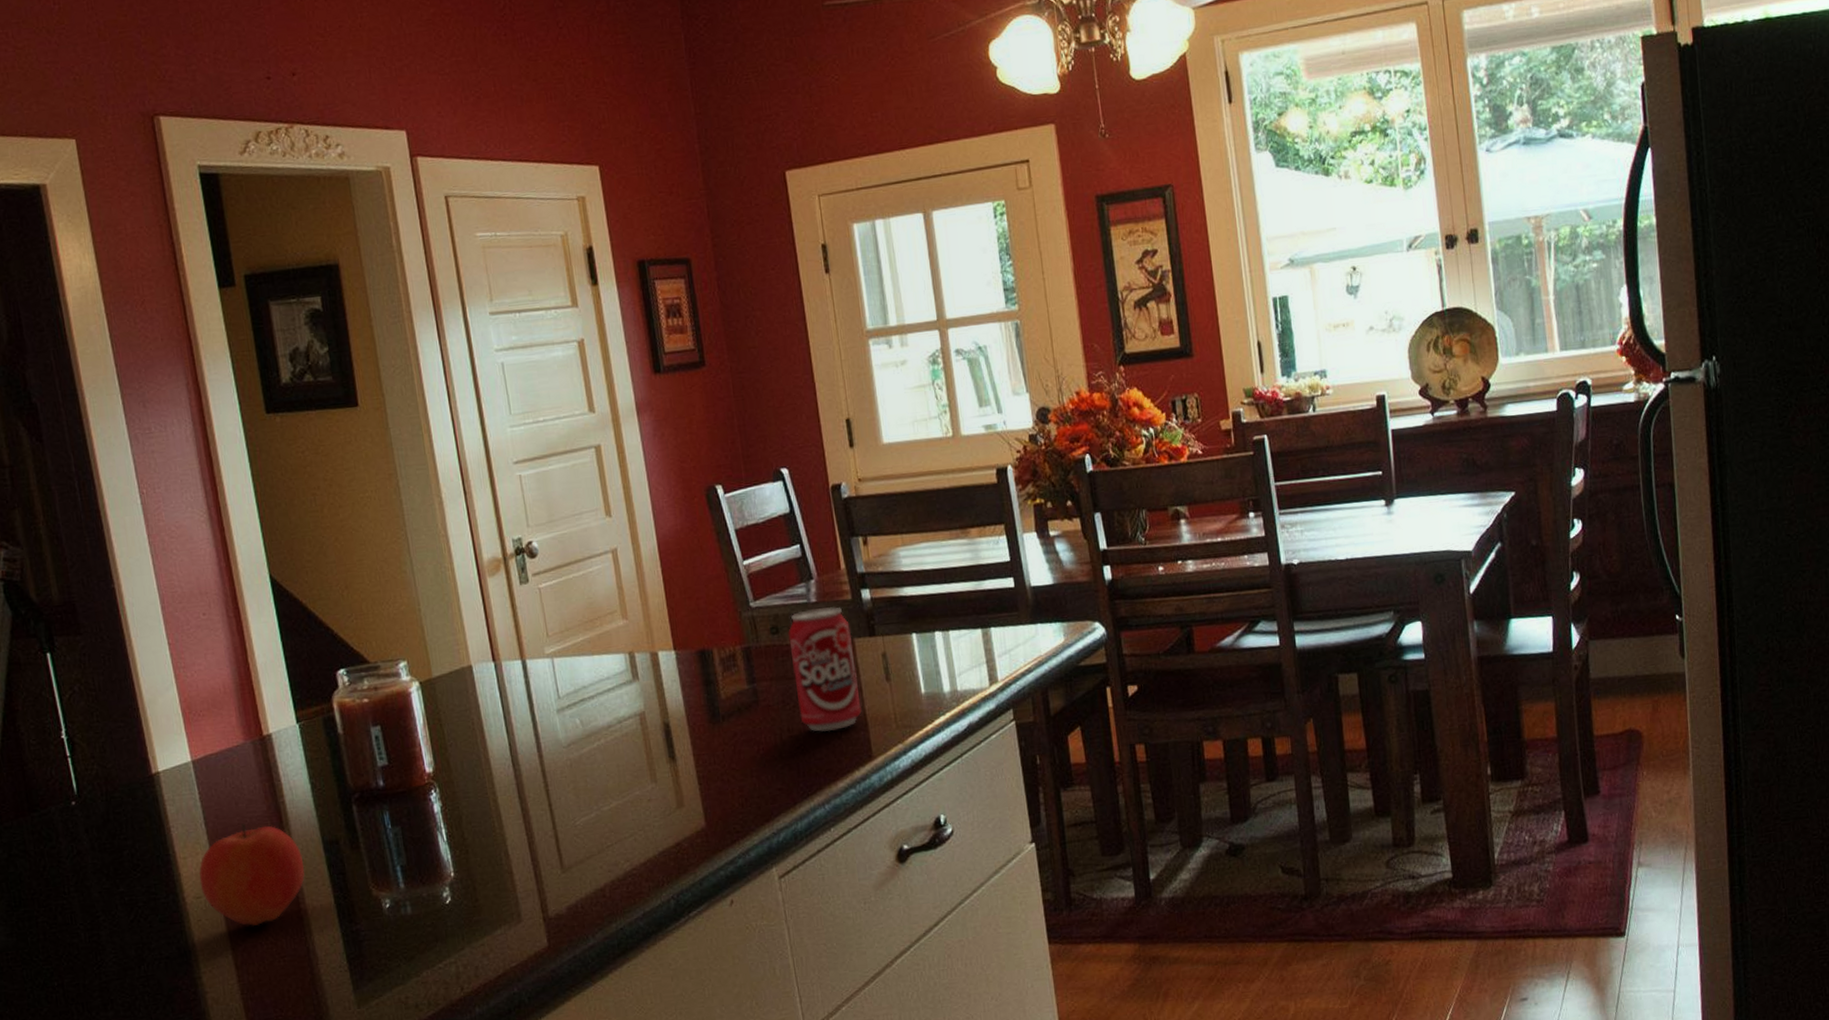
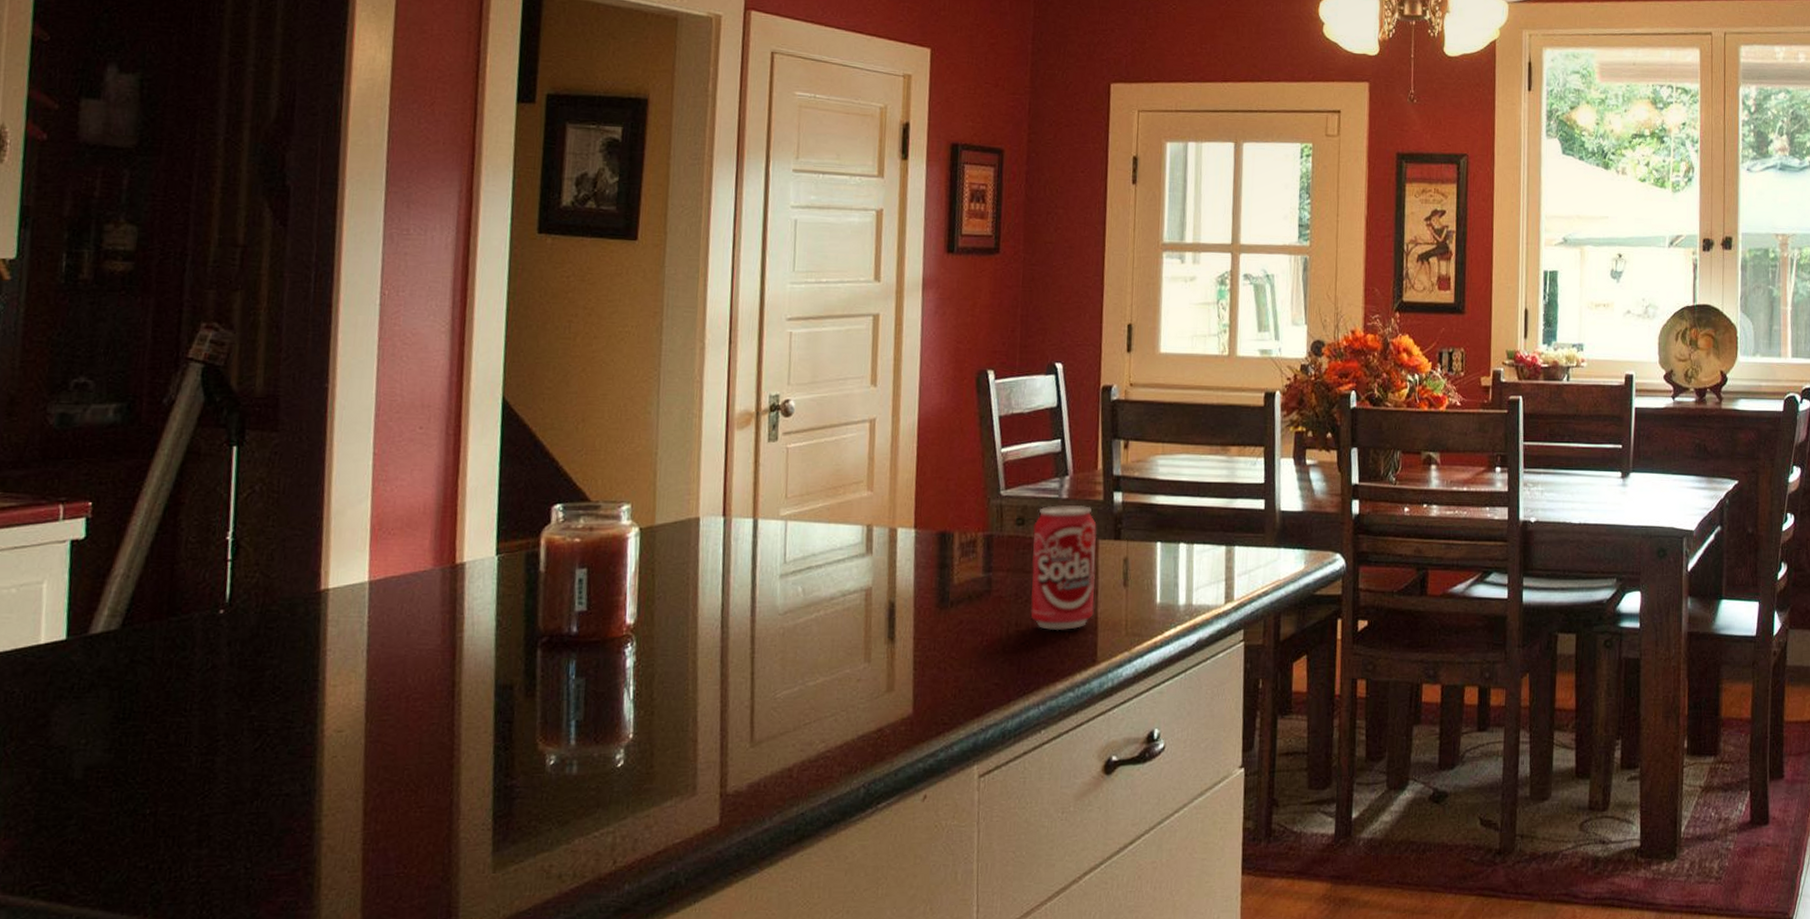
apple: present [198,823,305,926] -> none [345,655,470,769]

